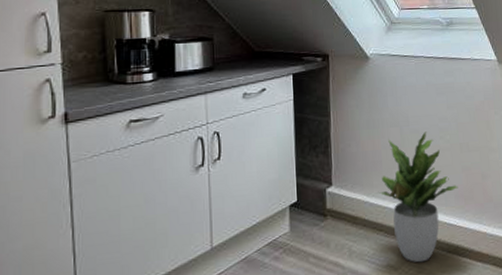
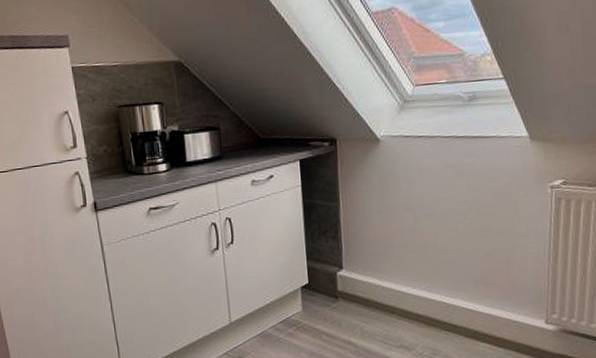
potted plant: present [379,131,458,263] -> none [392,216,479,345]

